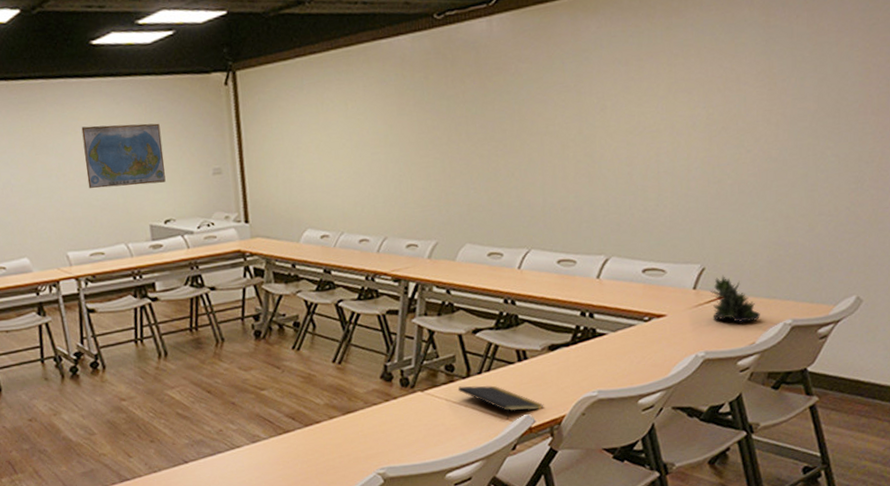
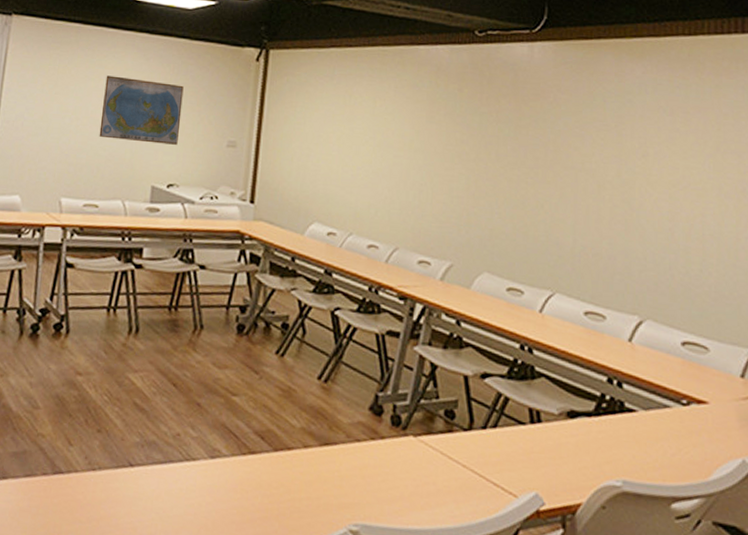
notepad: present [458,385,544,420] -> none [457,439,557,495]

